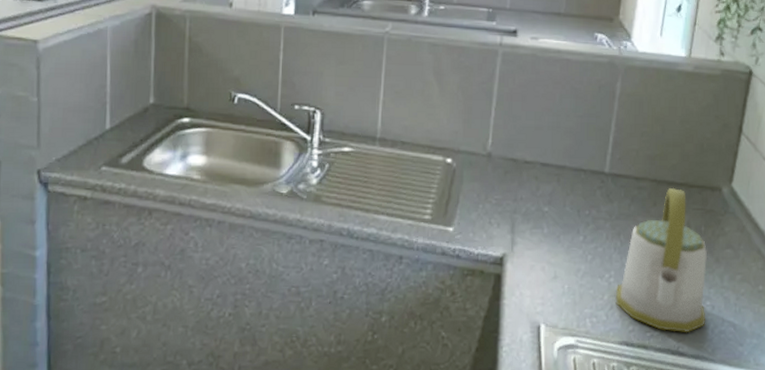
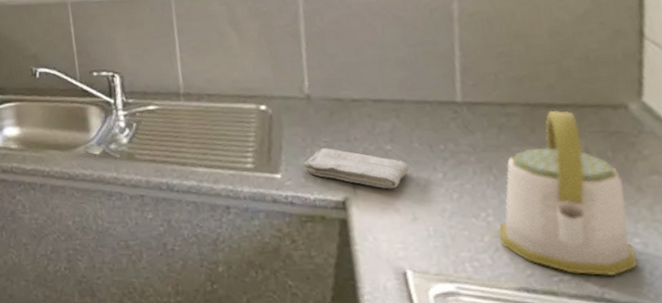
washcloth: none [474,205,560,248] -> present [303,148,410,189]

